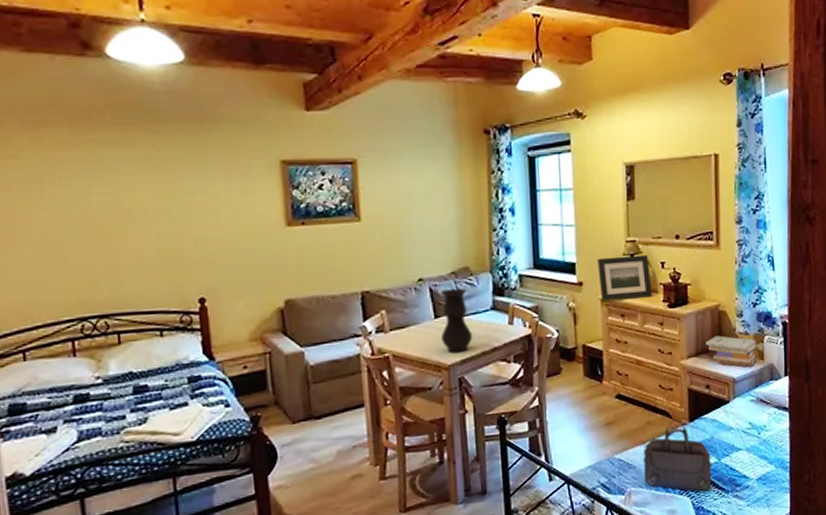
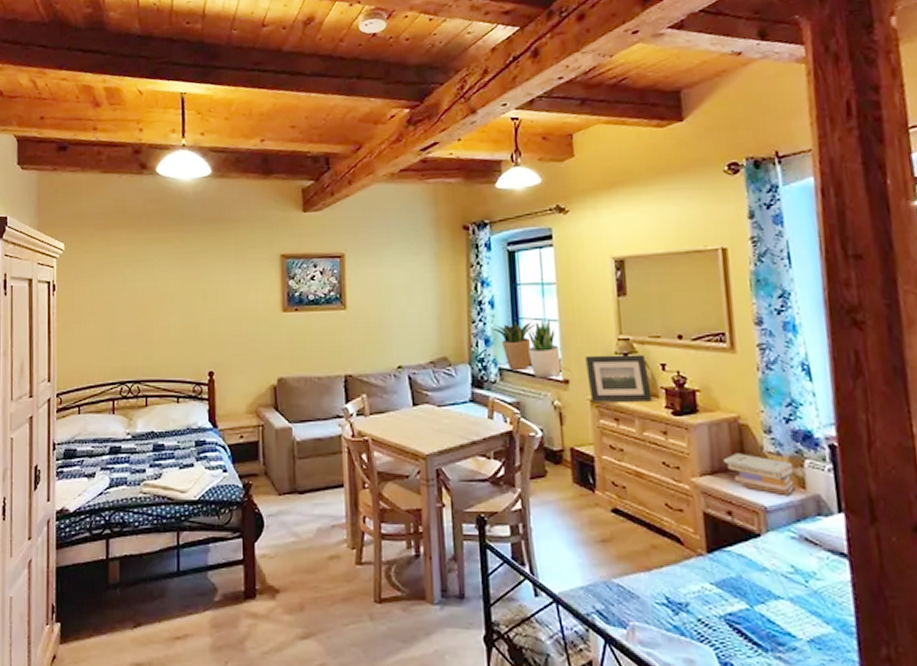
vase: present [439,288,473,354] -> none [417,377,451,443]
potted plant: none [512,228,555,276] -> present [492,322,537,370]
planter: none [546,223,576,283] -> present [527,318,562,379]
handbag: present [642,419,713,492] -> none [648,547,744,644]

